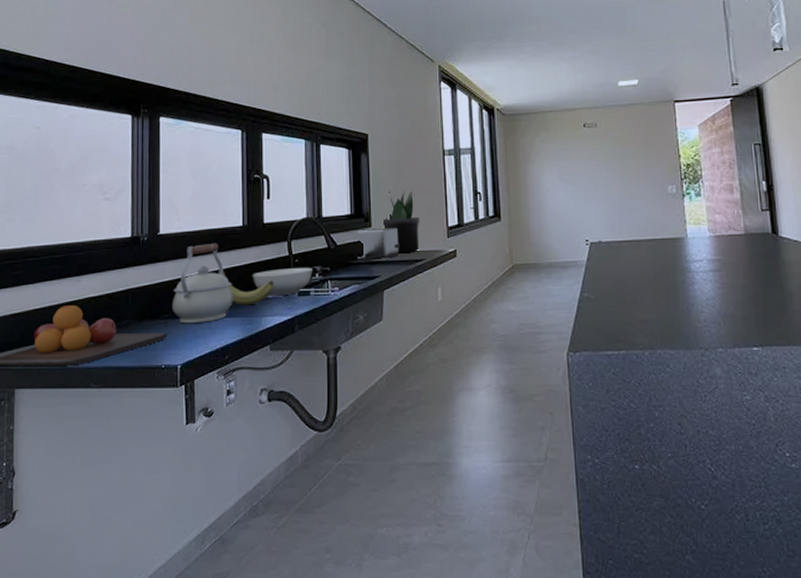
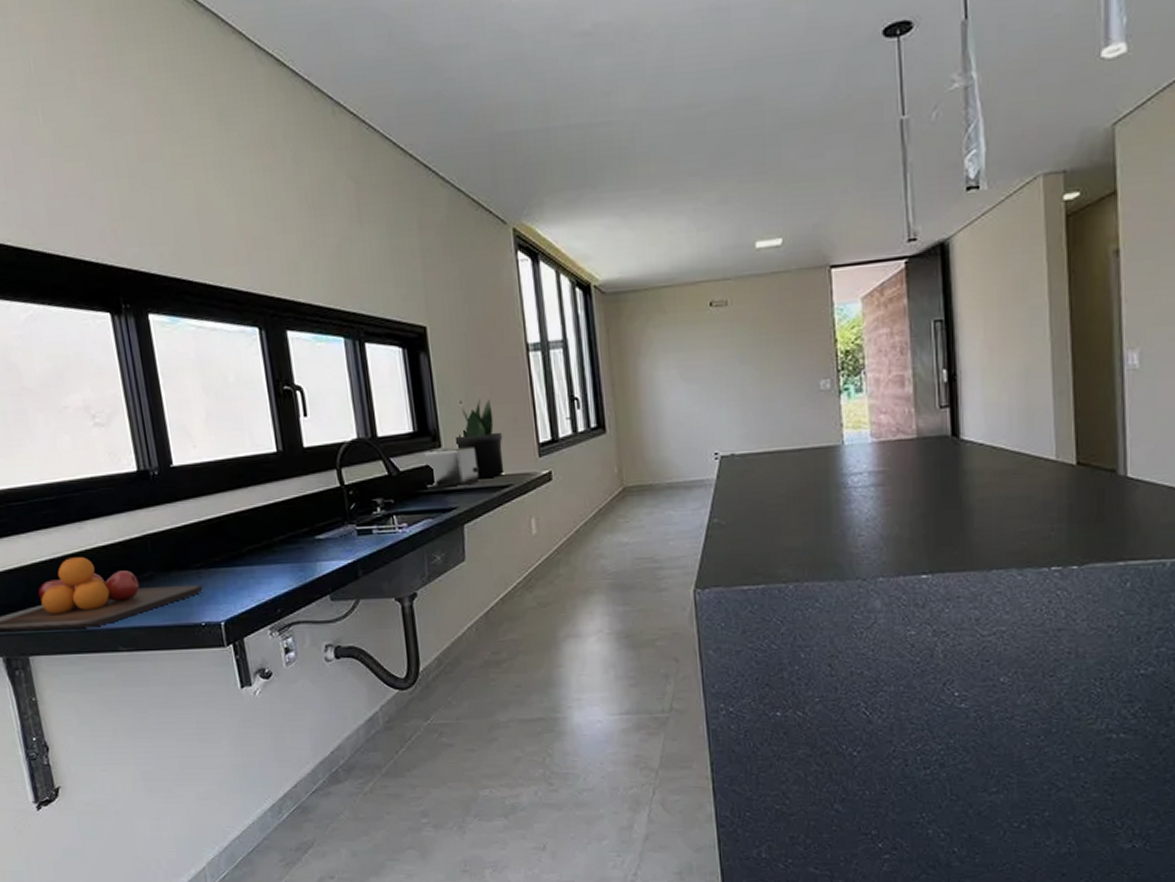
kettle: present [172,242,233,324] -> none [201,474,278,574]
fruit: present [223,272,274,305] -> none [260,510,326,549]
bowl: present [252,267,313,296] -> none [297,500,373,537]

